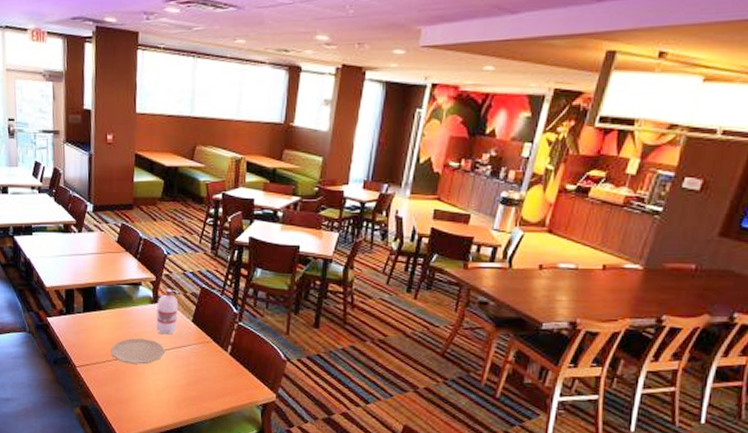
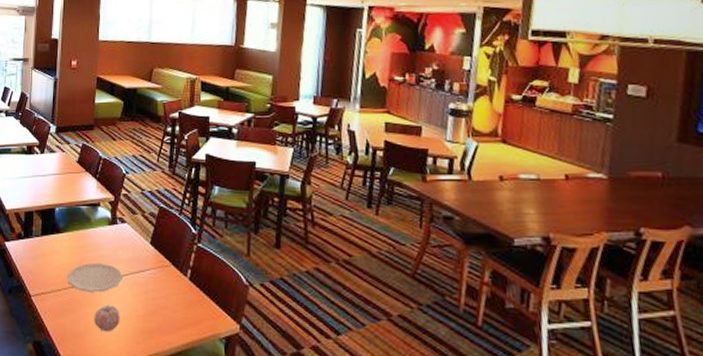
fruit: none [138,375,163,399] -> present [94,304,120,332]
water bottle: present [156,289,179,335] -> none [114,209,137,259]

